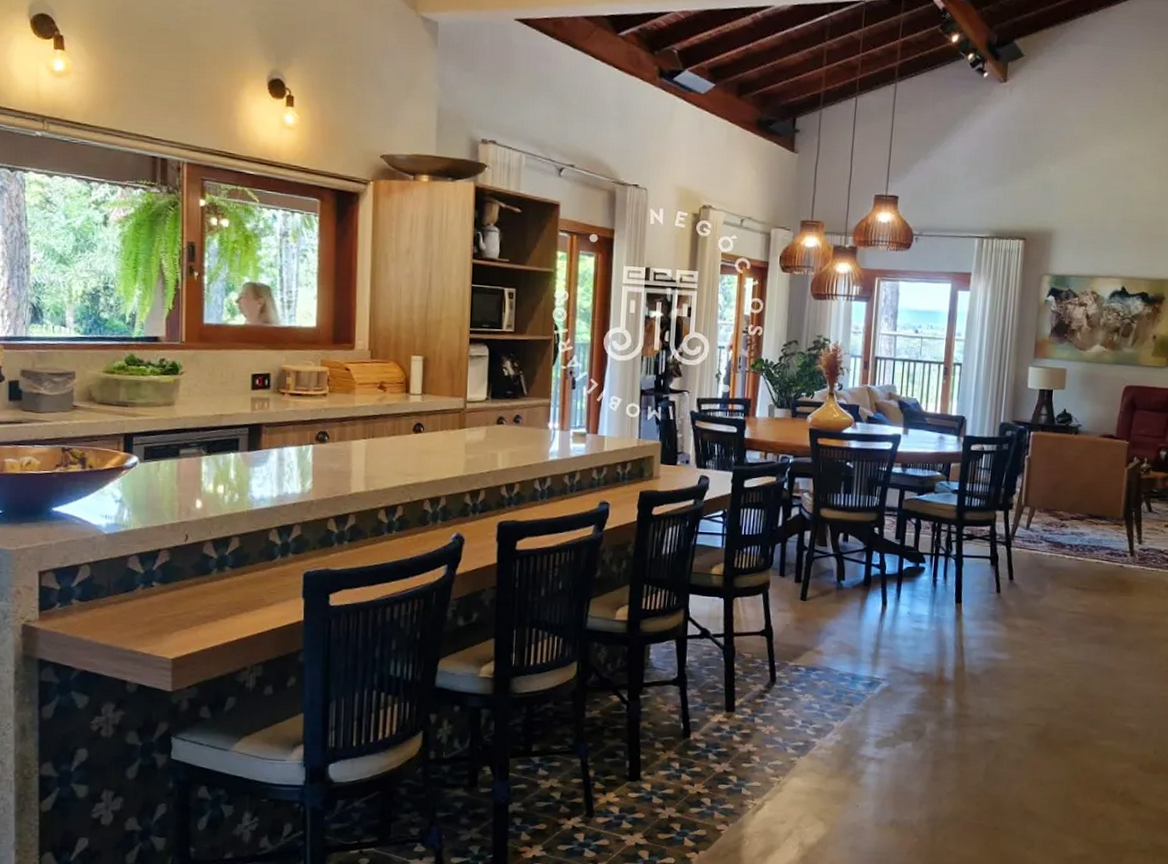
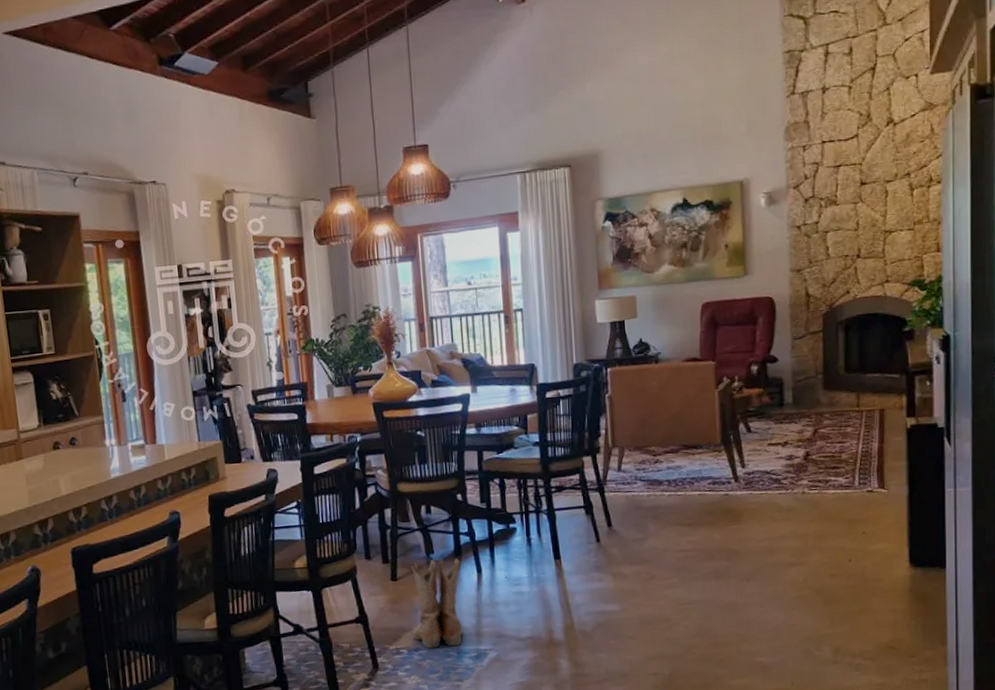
boots: none [813,586,868,672] -> present [411,558,463,649]

